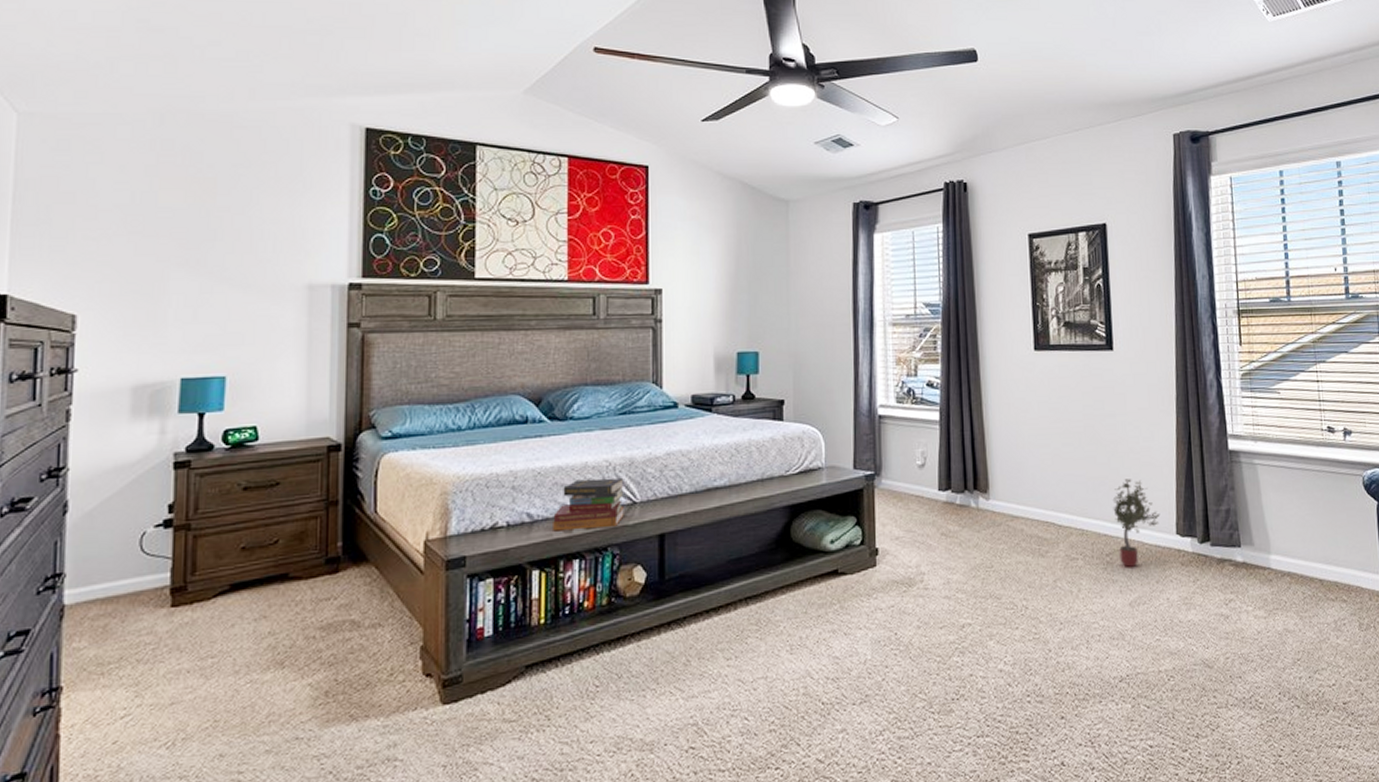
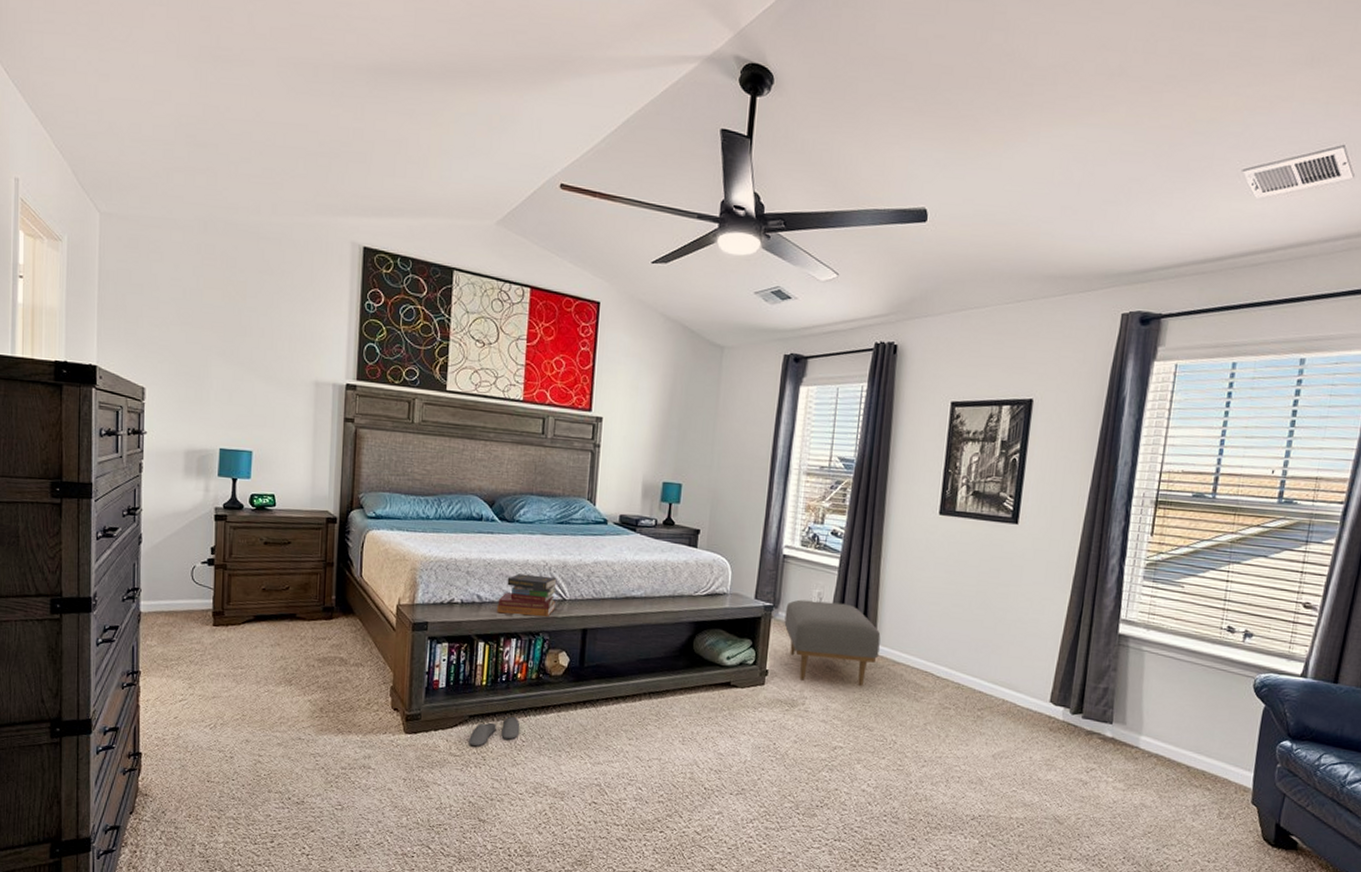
slippers: none [527,657,592,704] -> present [469,716,520,746]
ottoman: none [889,459,995,554] -> present [784,599,881,687]
potted tree: present [1112,479,1160,567] -> none [990,645,1037,724]

